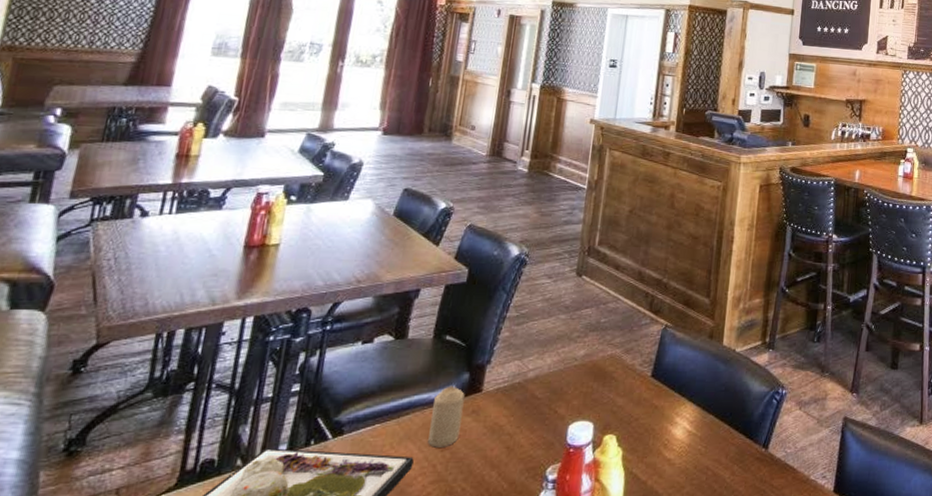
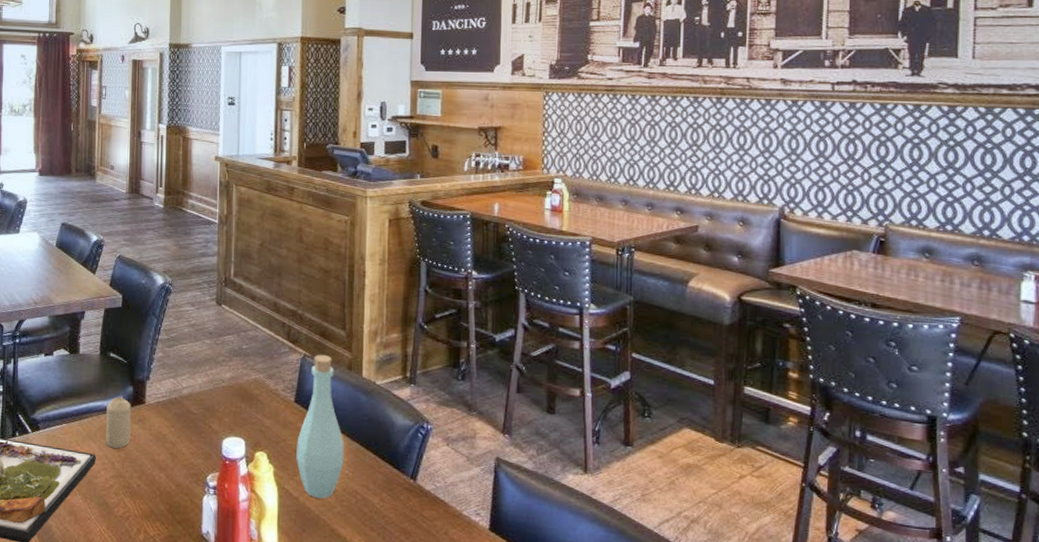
bottle: none [647,324,699,480] -> present [296,354,344,499]

